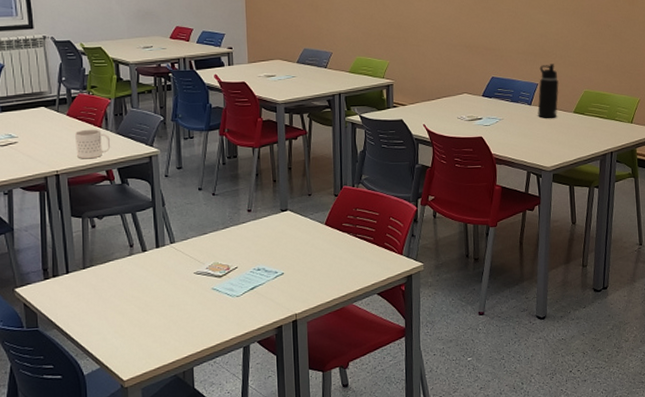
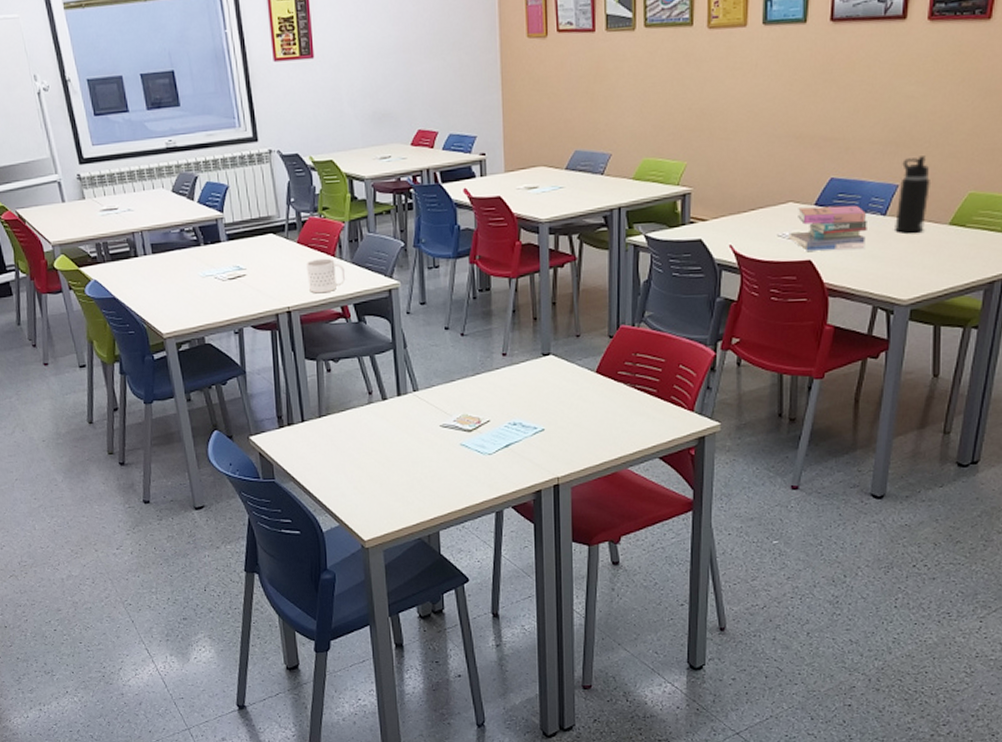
books: none [465,97,519,130] -> present [788,205,867,251]

